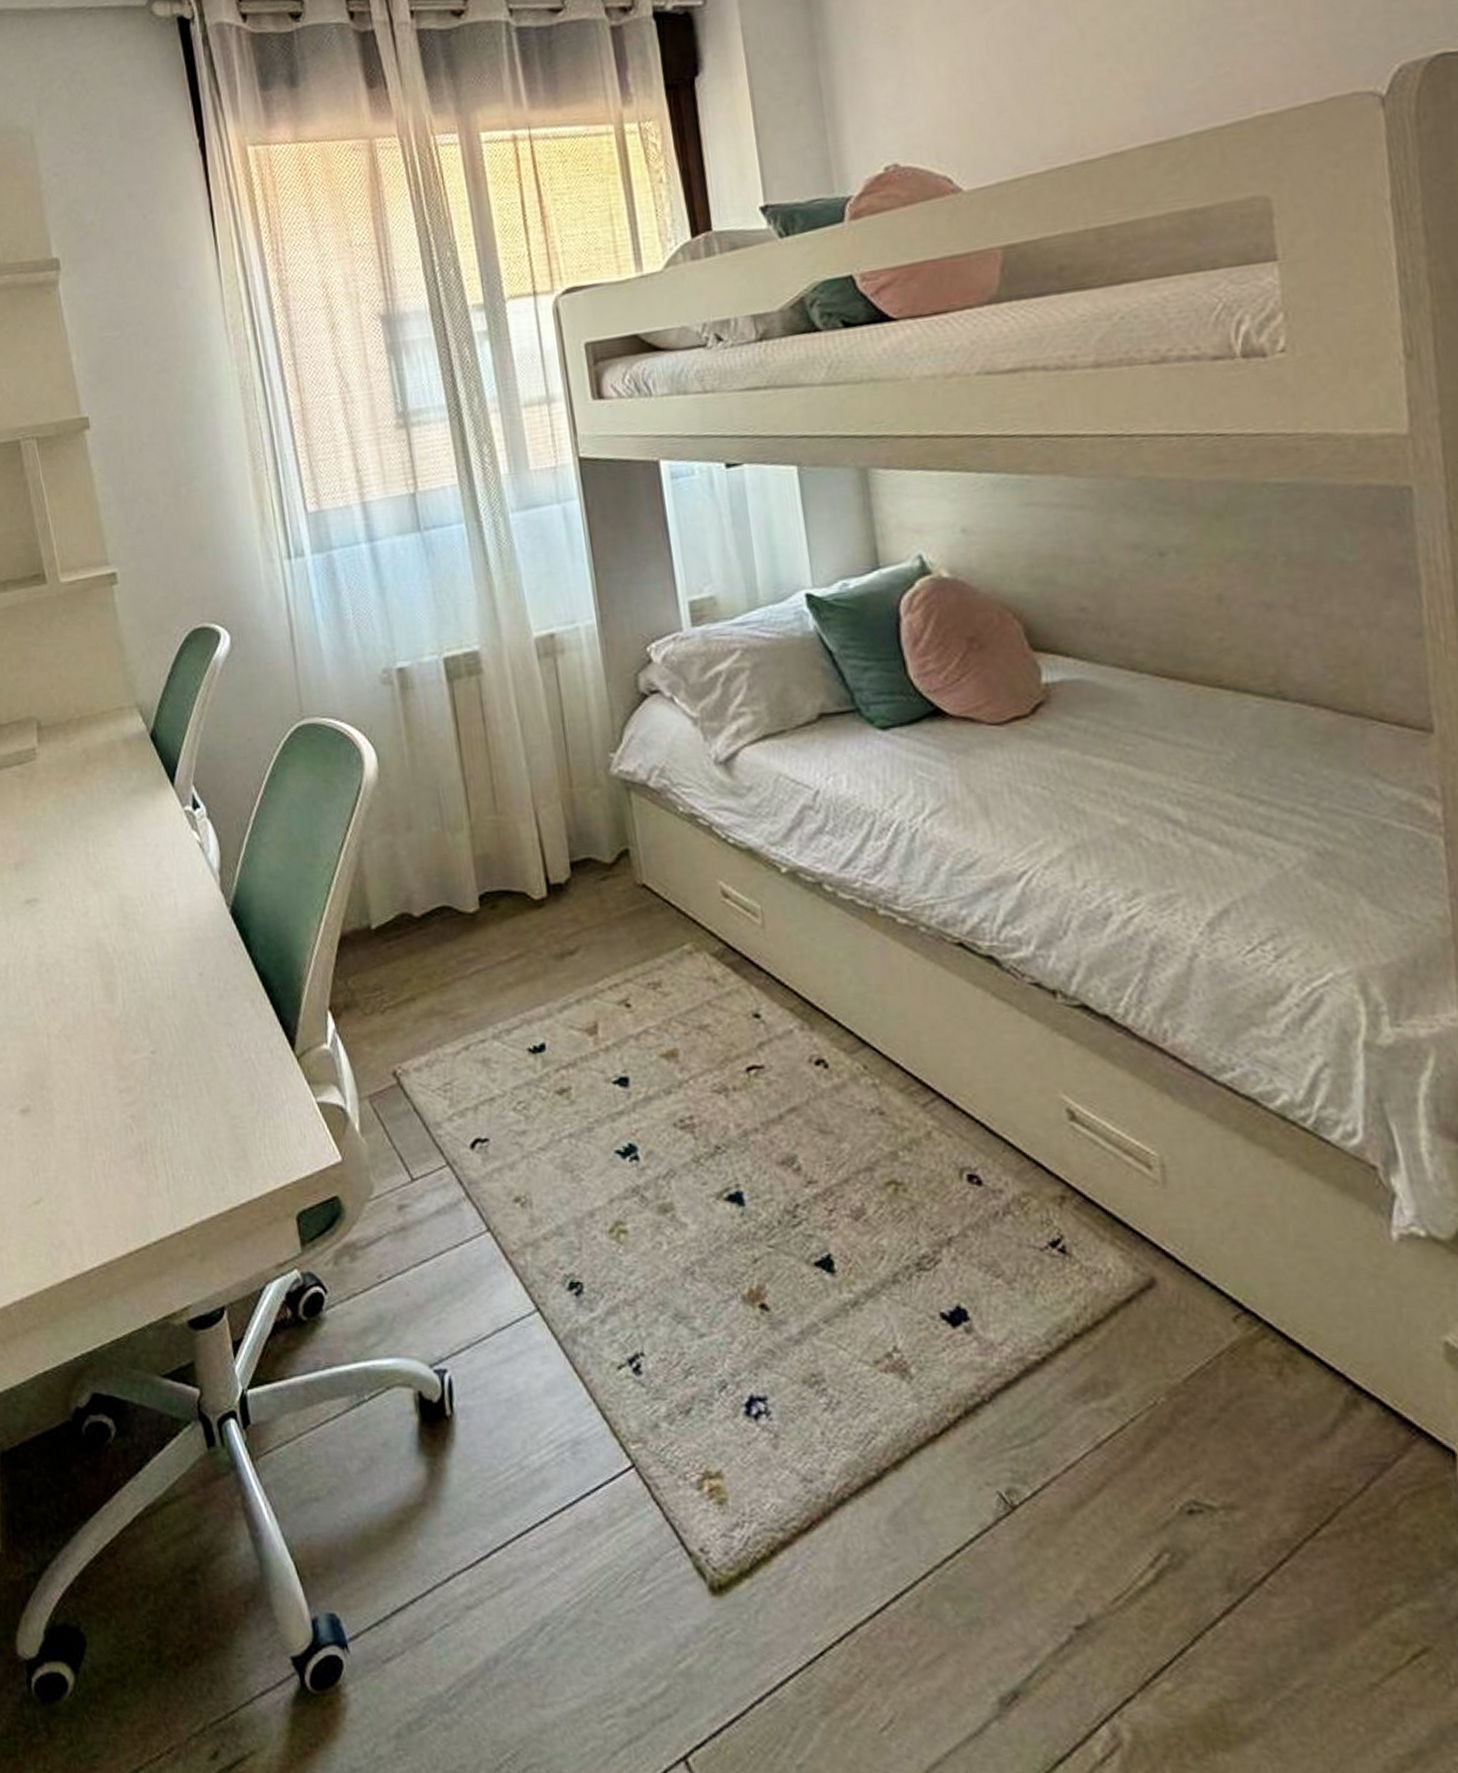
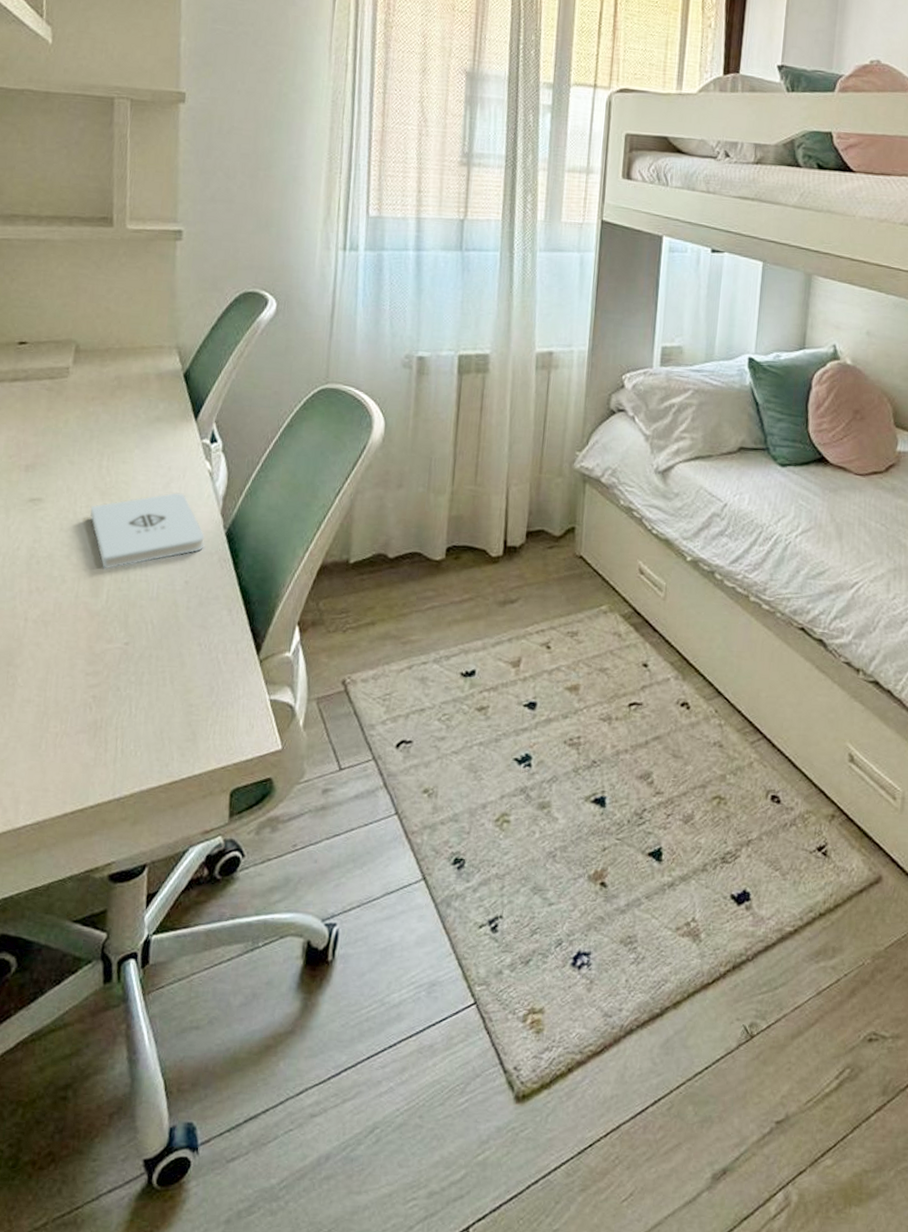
notepad: none [86,872,211,970] -> present [90,493,205,569]

